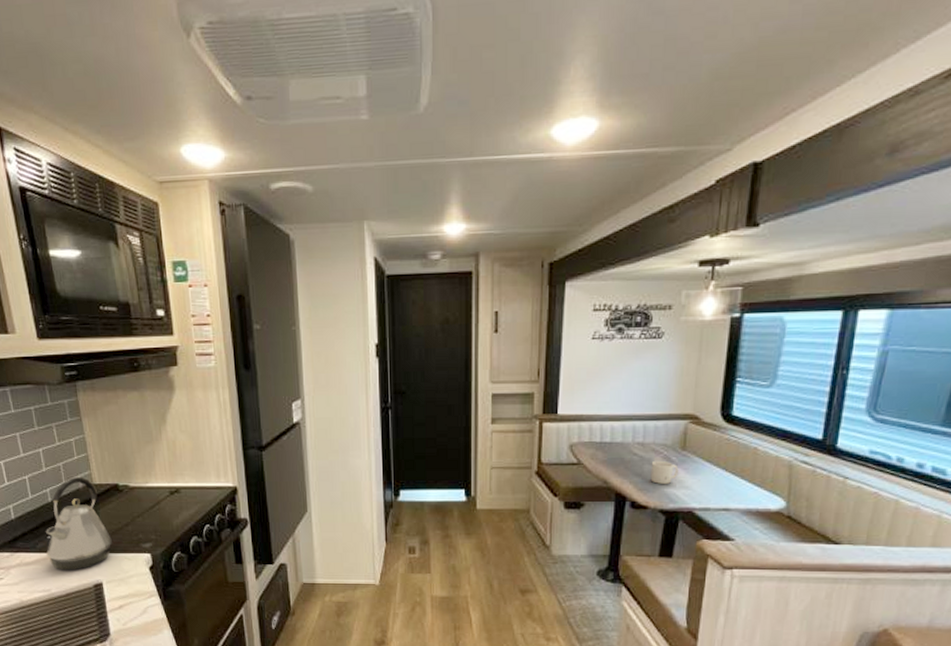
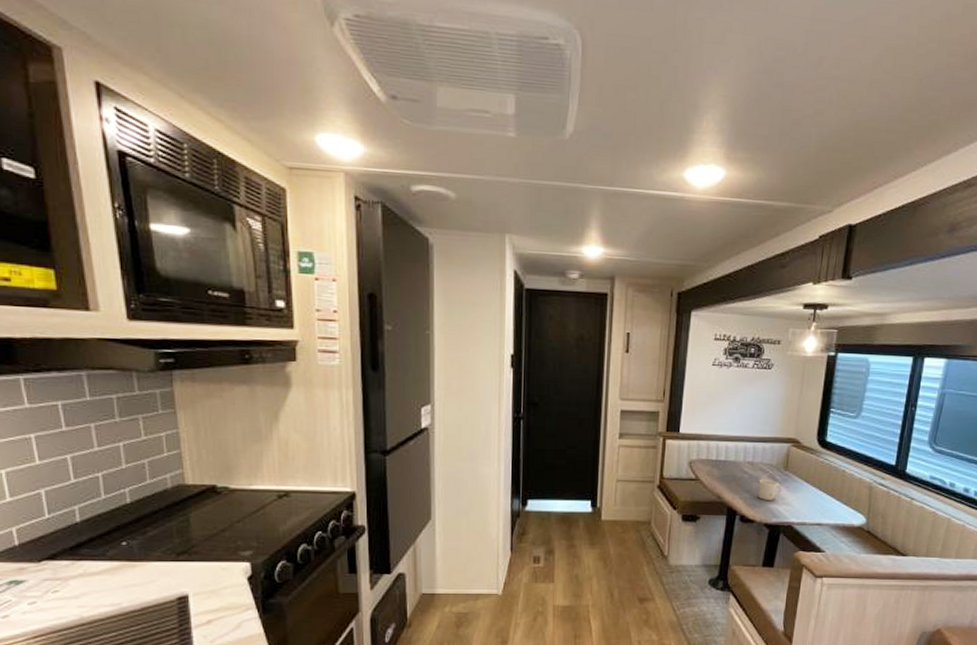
kettle: present [46,477,112,570] -> none [119,476,204,581]

